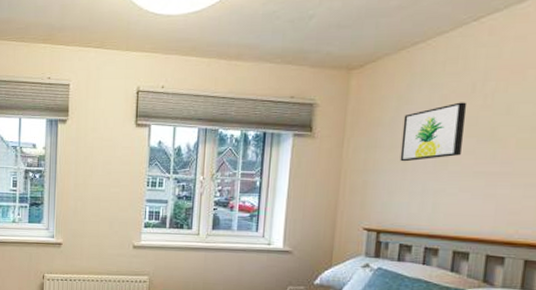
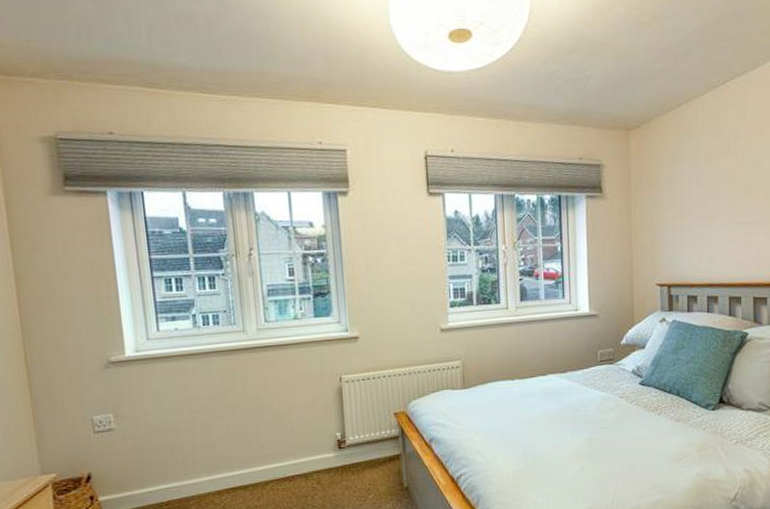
wall art: present [400,102,468,162] -> none [677,159,726,218]

